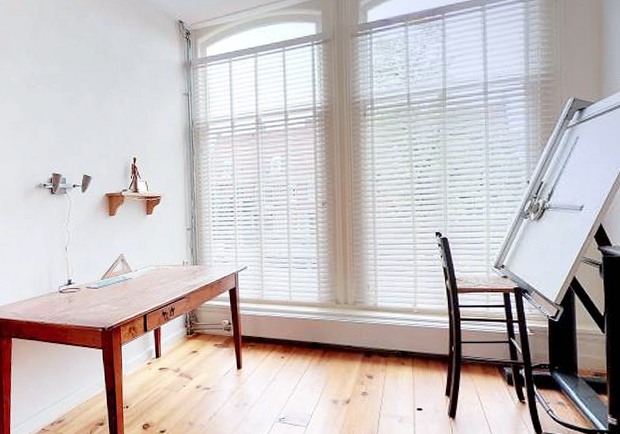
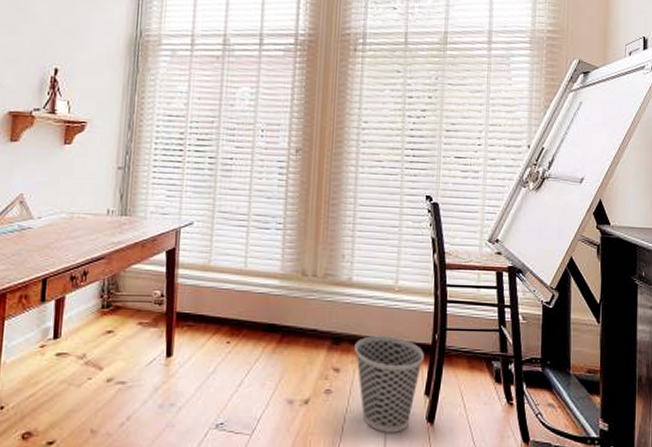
wastebasket: none [383,349,443,425] -> present [354,336,424,432]

